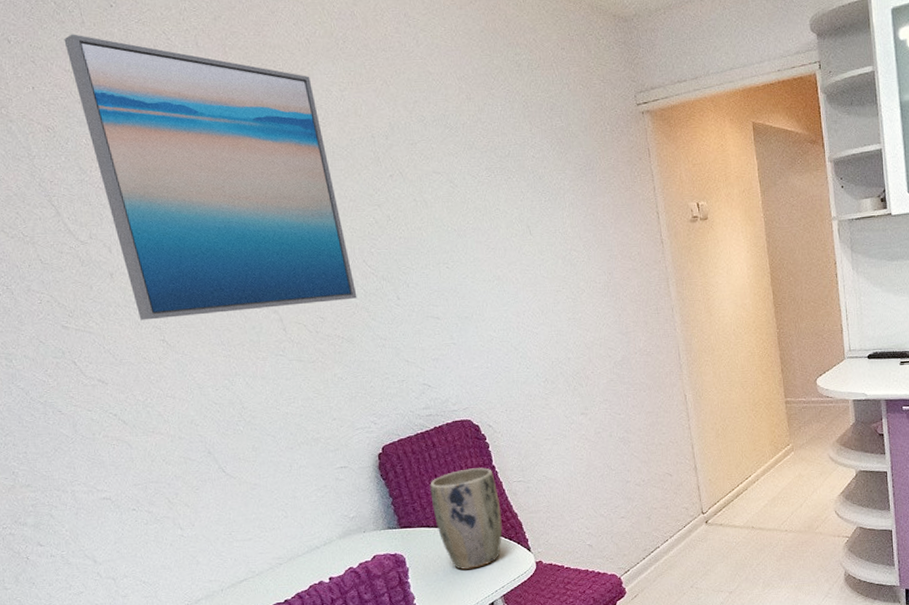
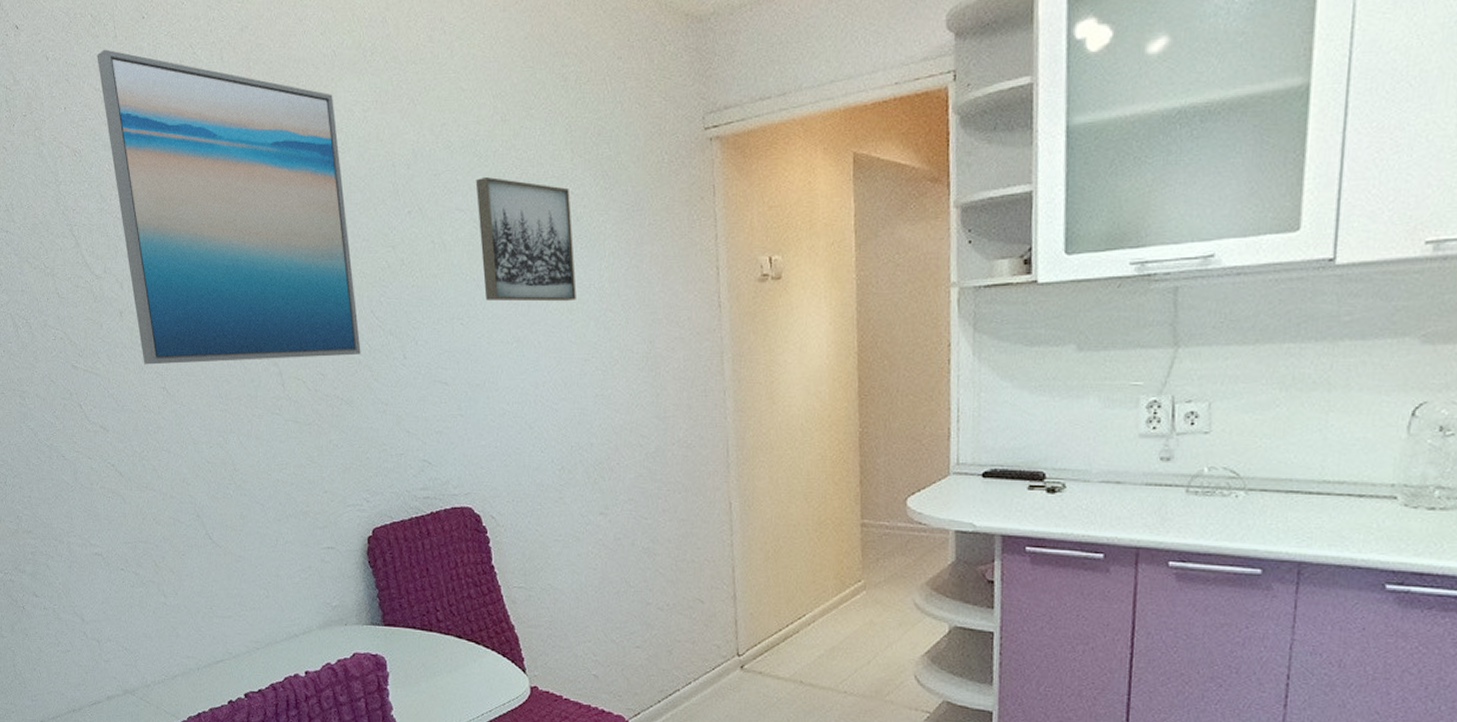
plant pot: present [430,468,503,570] -> none [420,565,496,685]
wall art: none [449,144,545,247] -> present [475,176,576,302]

